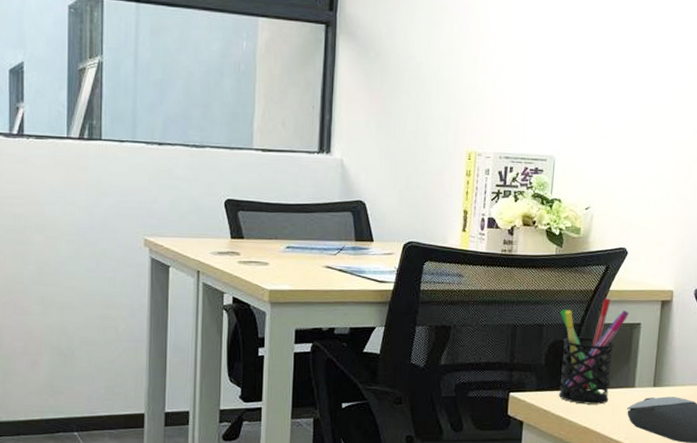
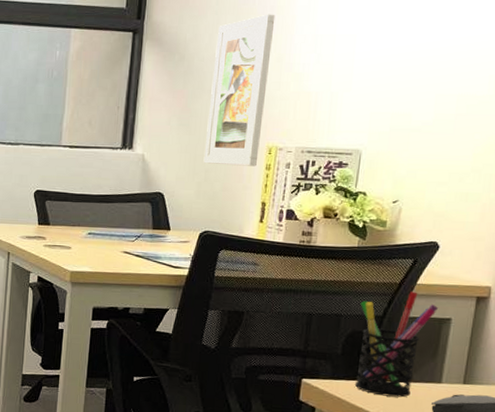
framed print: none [404,12,469,173] -> present [203,14,276,166]

